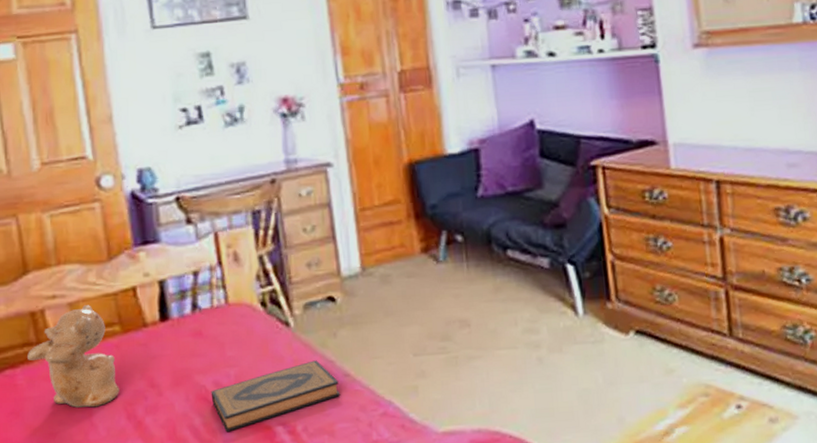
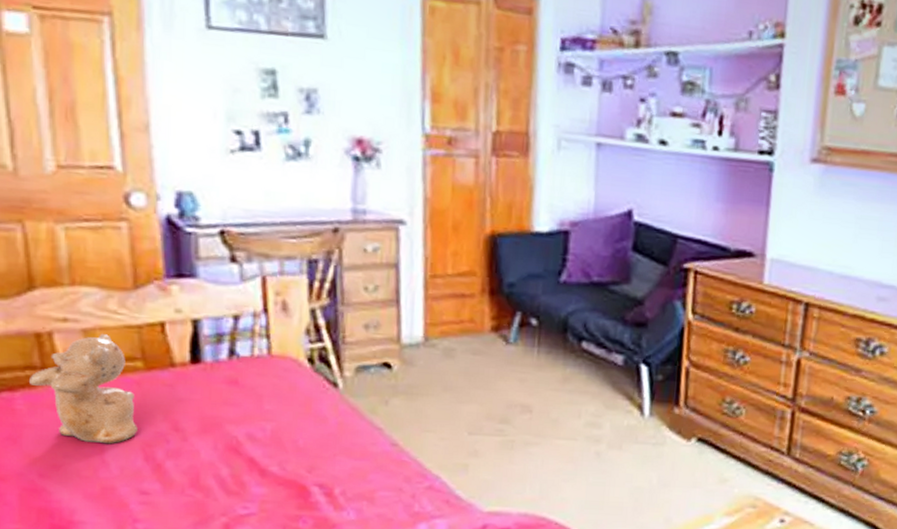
hardback book: present [211,360,341,433] -> none [242,425,386,487]

